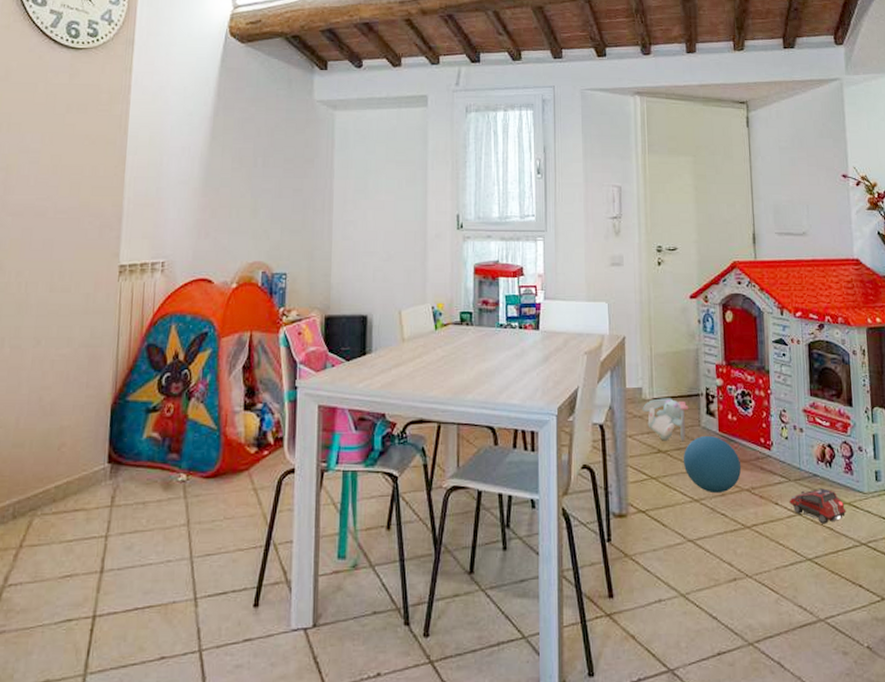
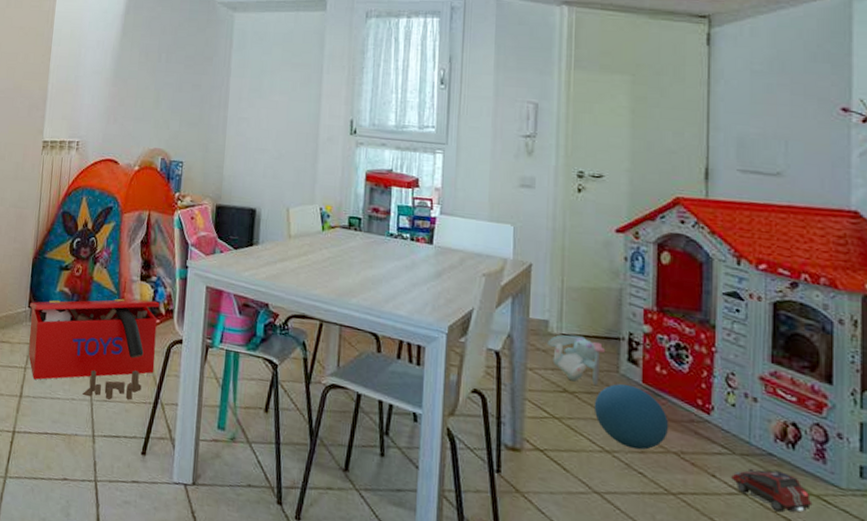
toy: none [109,431,271,555] -> present [28,298,160,401]

